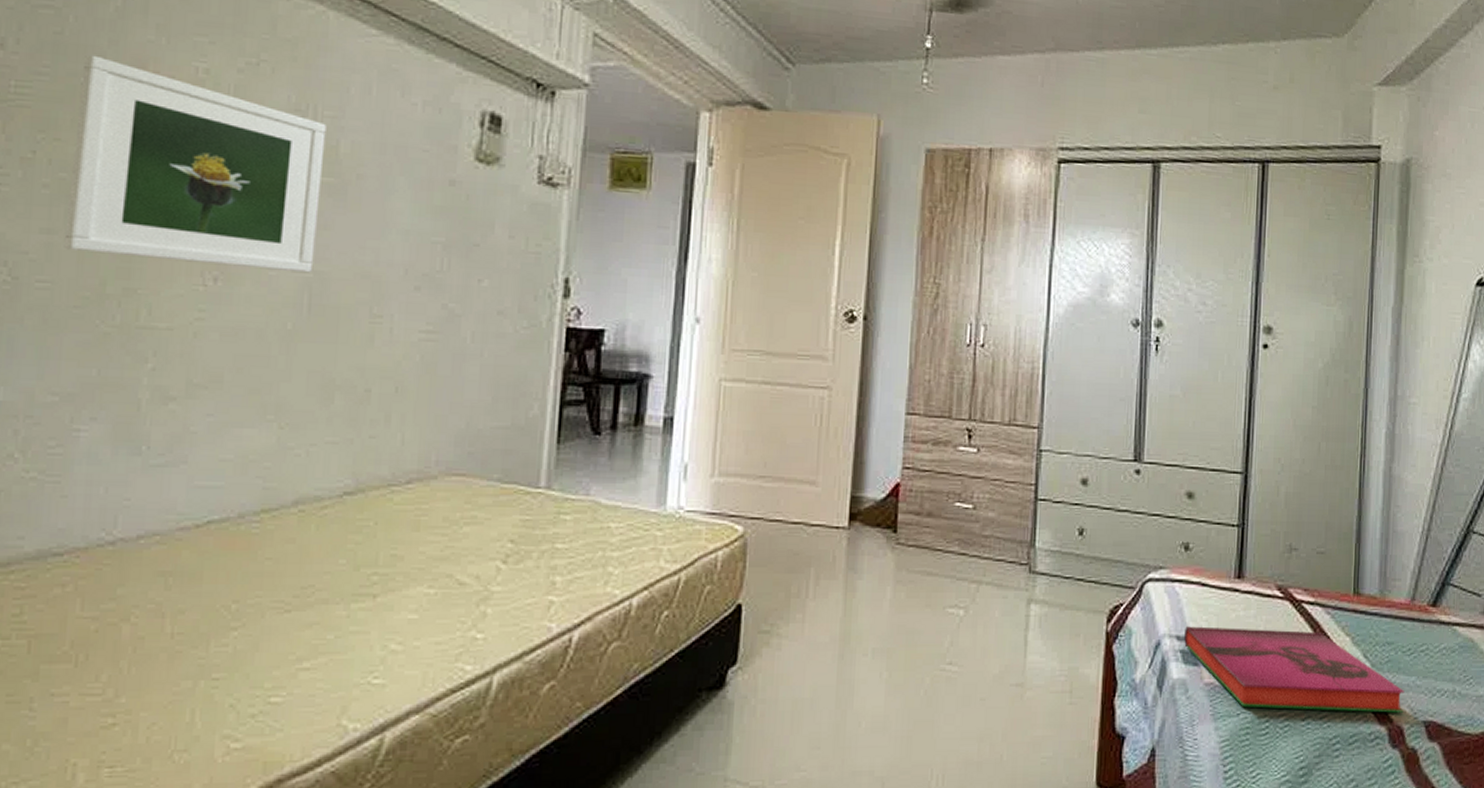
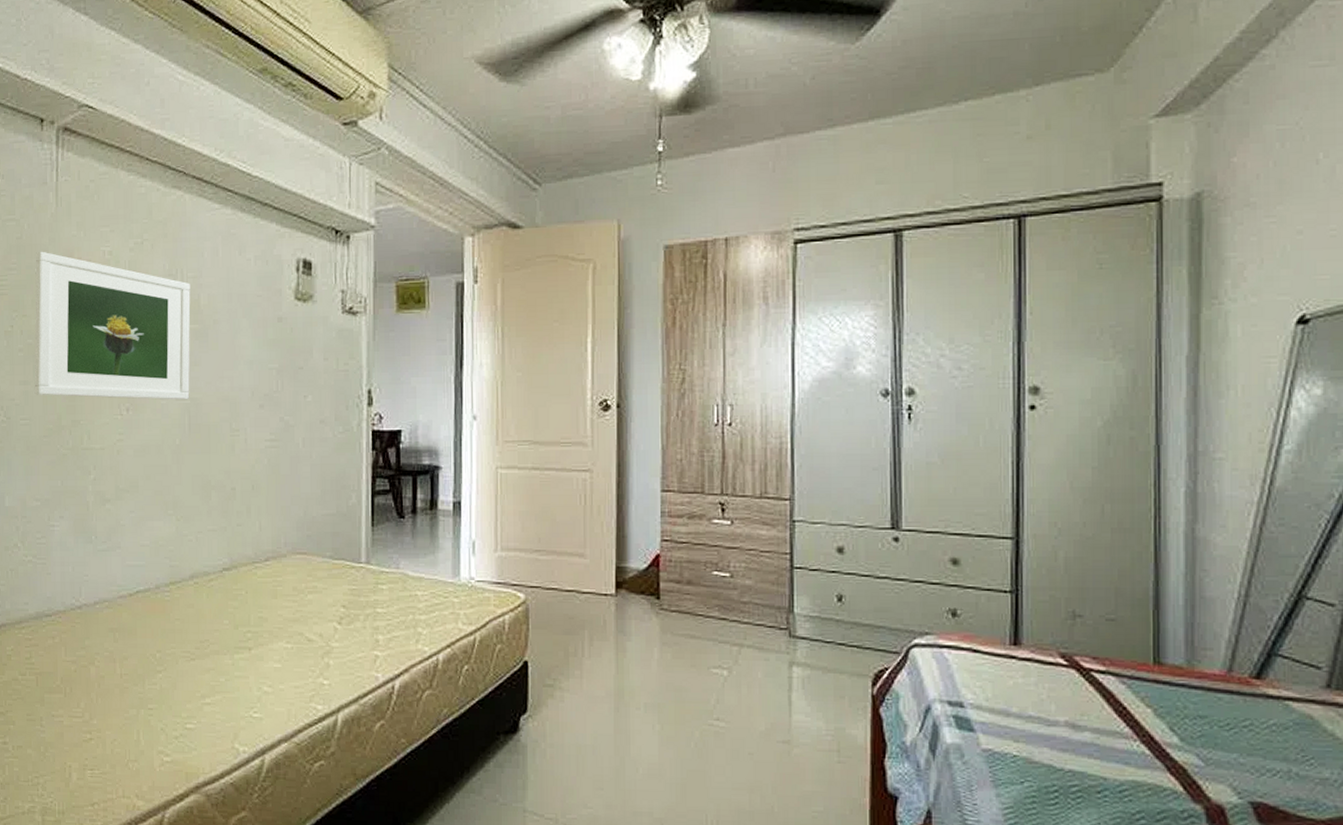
hardback book: present [1184,626,1405,713] -> none [957,692,1224,791]

